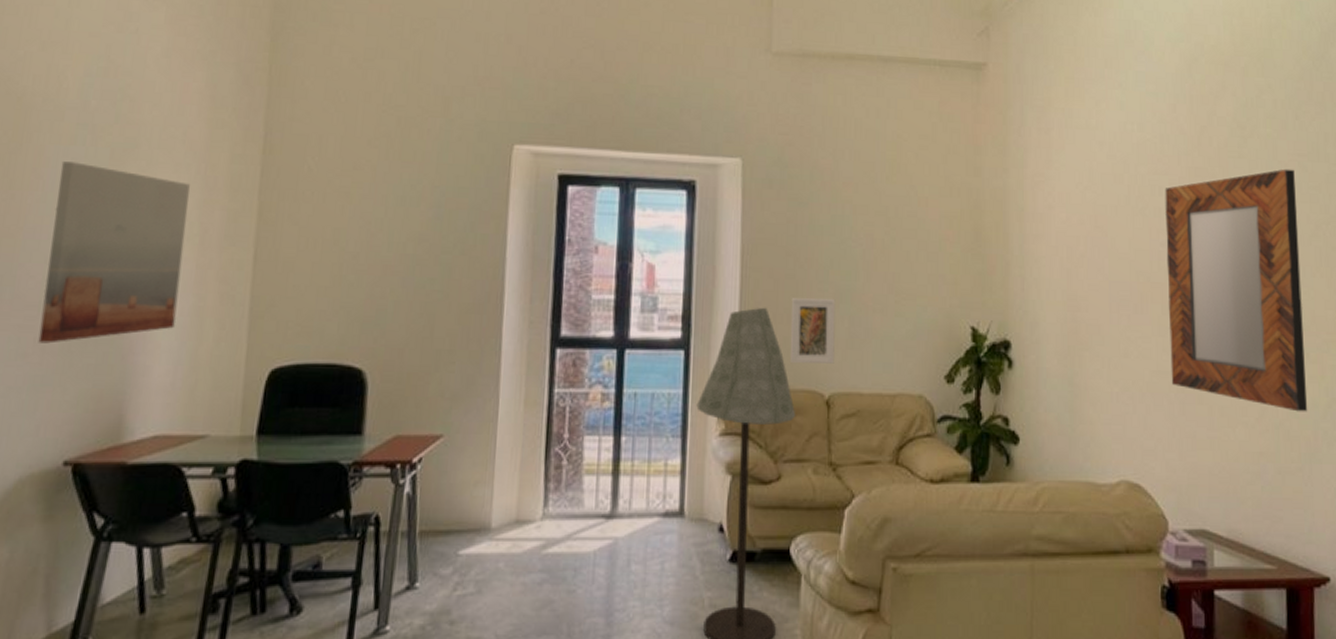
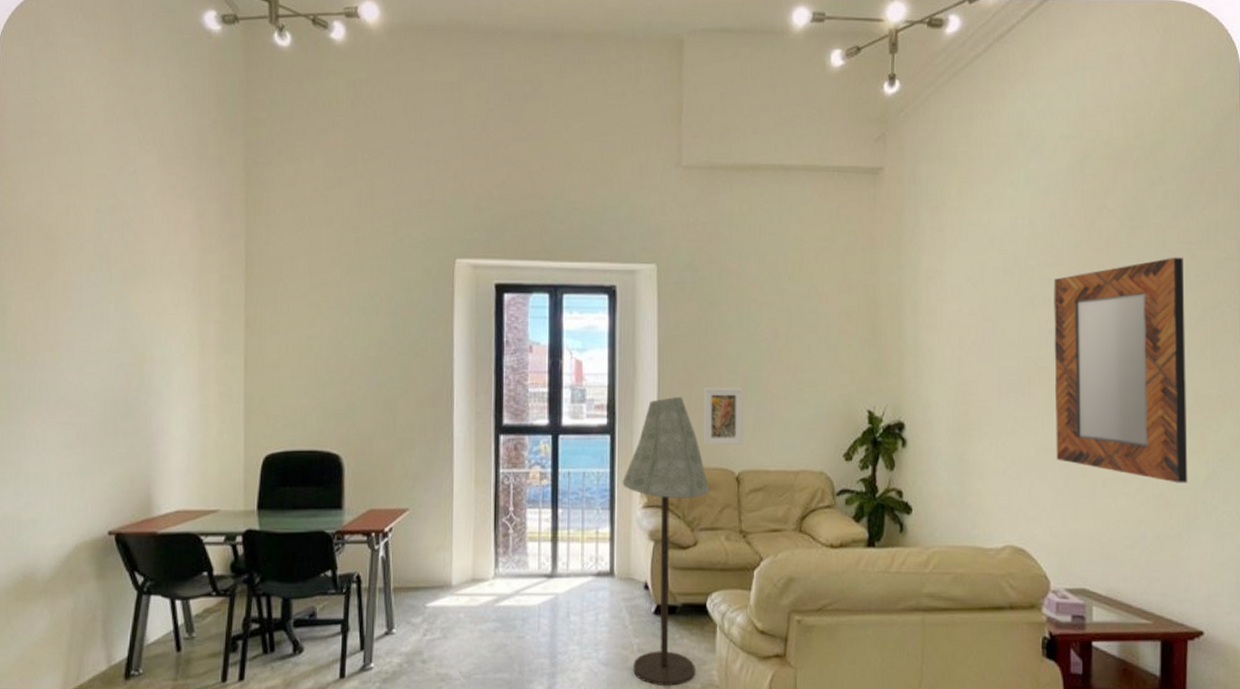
wall art: present [38,161,190,344] -> none [80,286,189,437]

